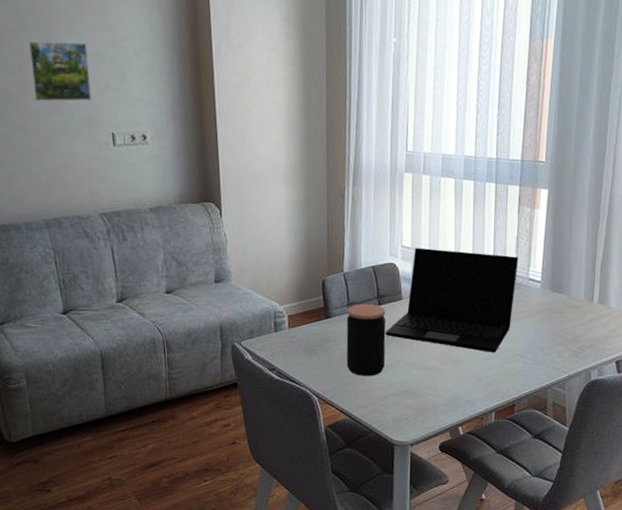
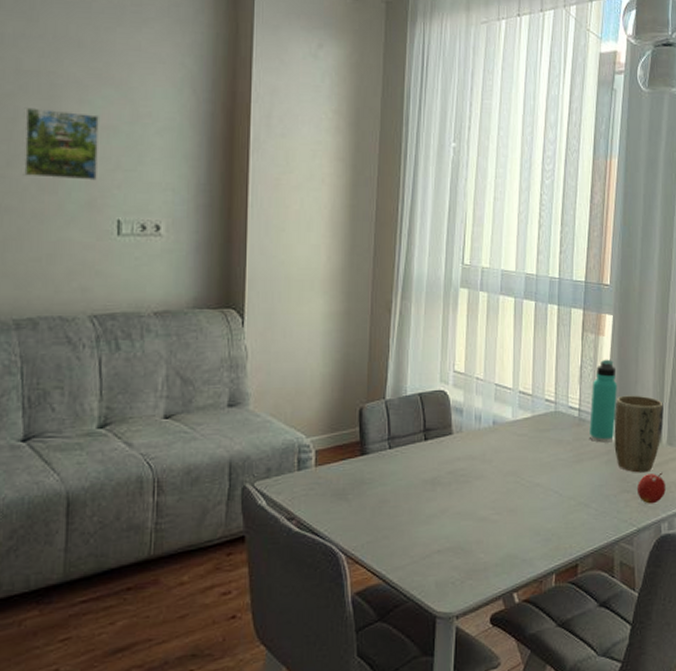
coffee jar: present [346,304,386,377] -> none [383,438,433,529]
laptop: present [384,247,519,353] -> none [430,374,582,501]
thermos bottle: none [524,229,551,303] -> present [588,359,617,443]
plant pot: none [548,260,596,329] -> present [614,395,664,473]
fruit: none [570,327,596,355] -> present [638,472,666,504]

